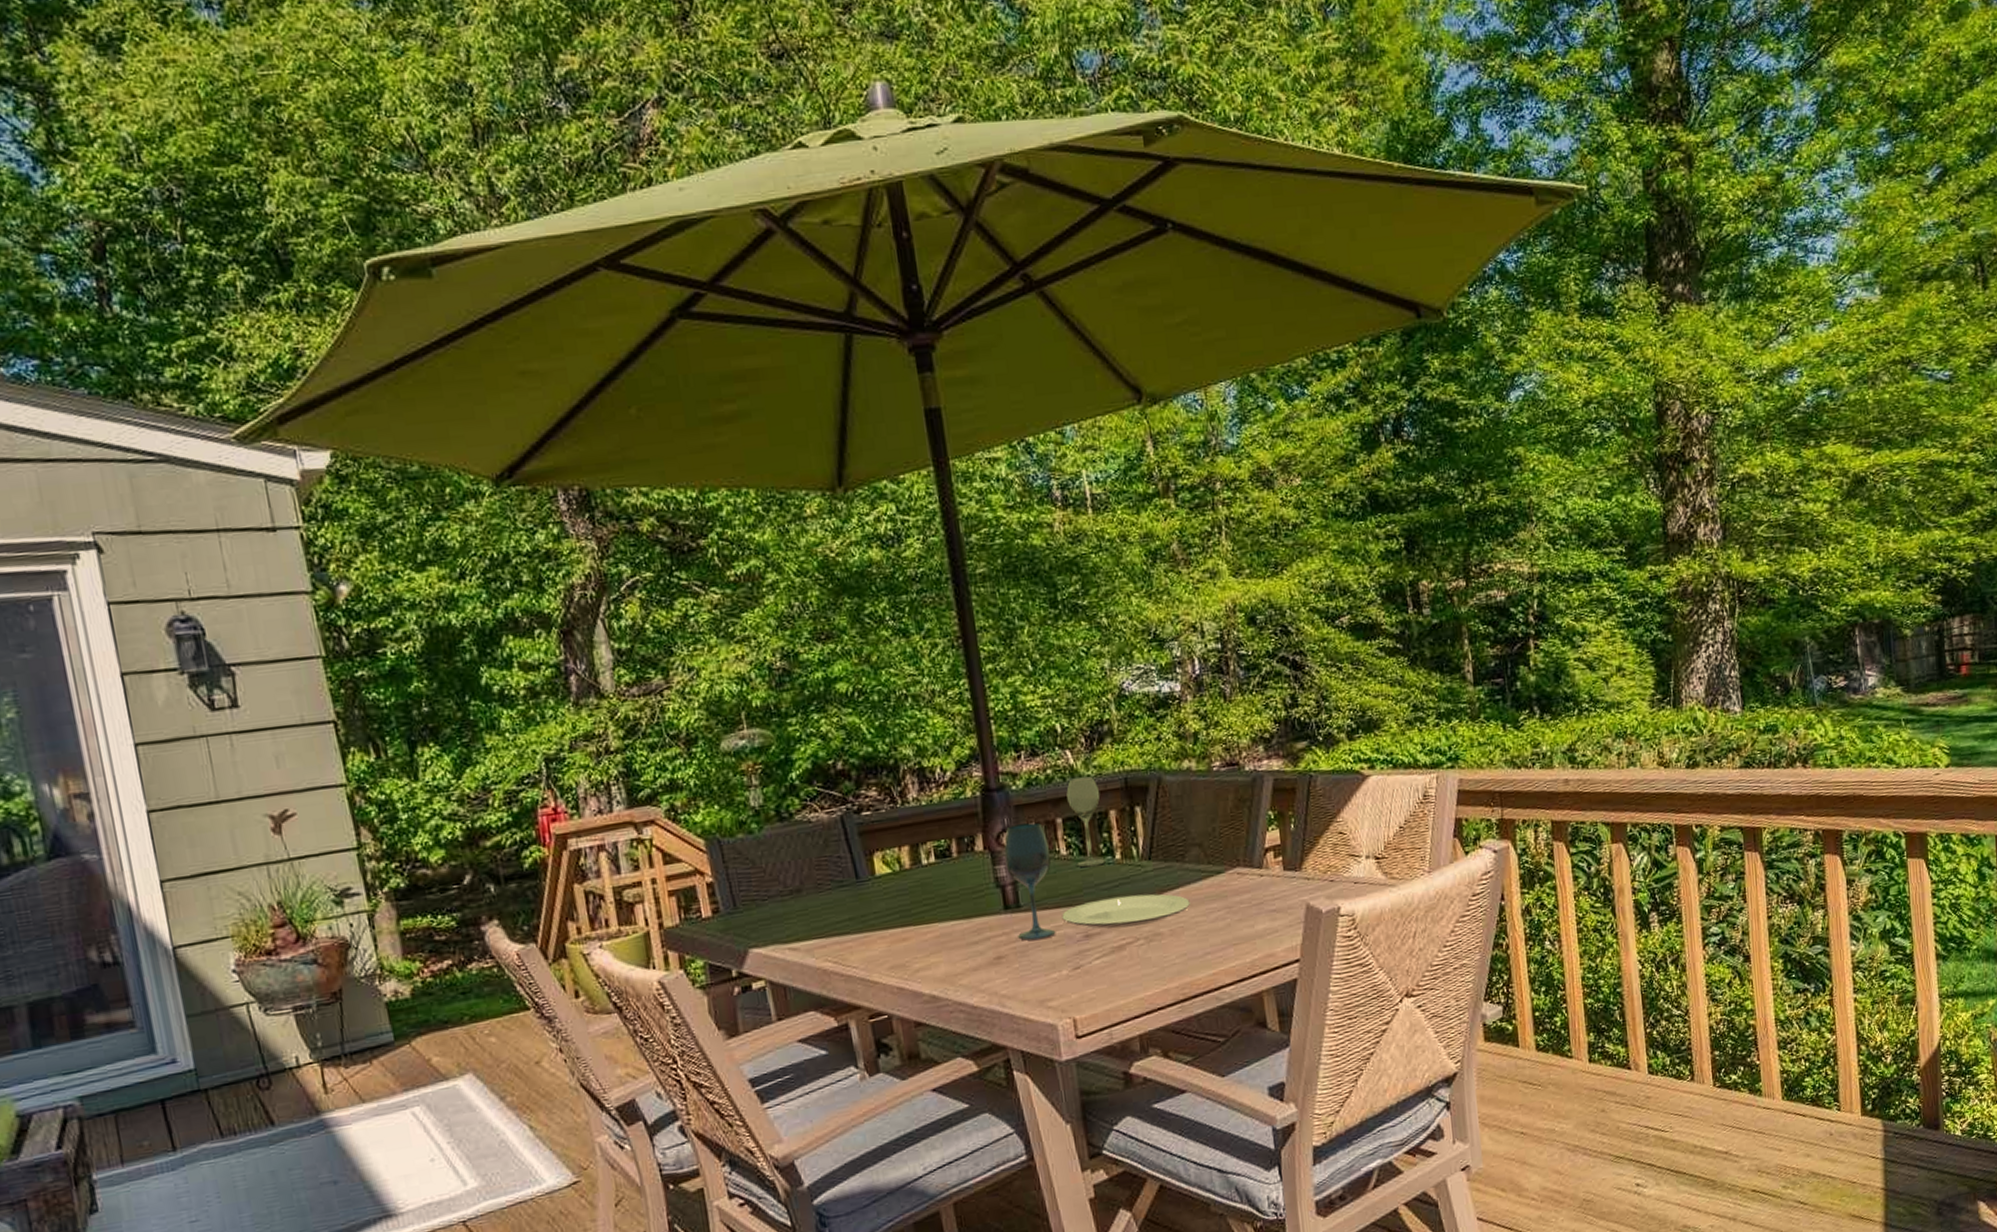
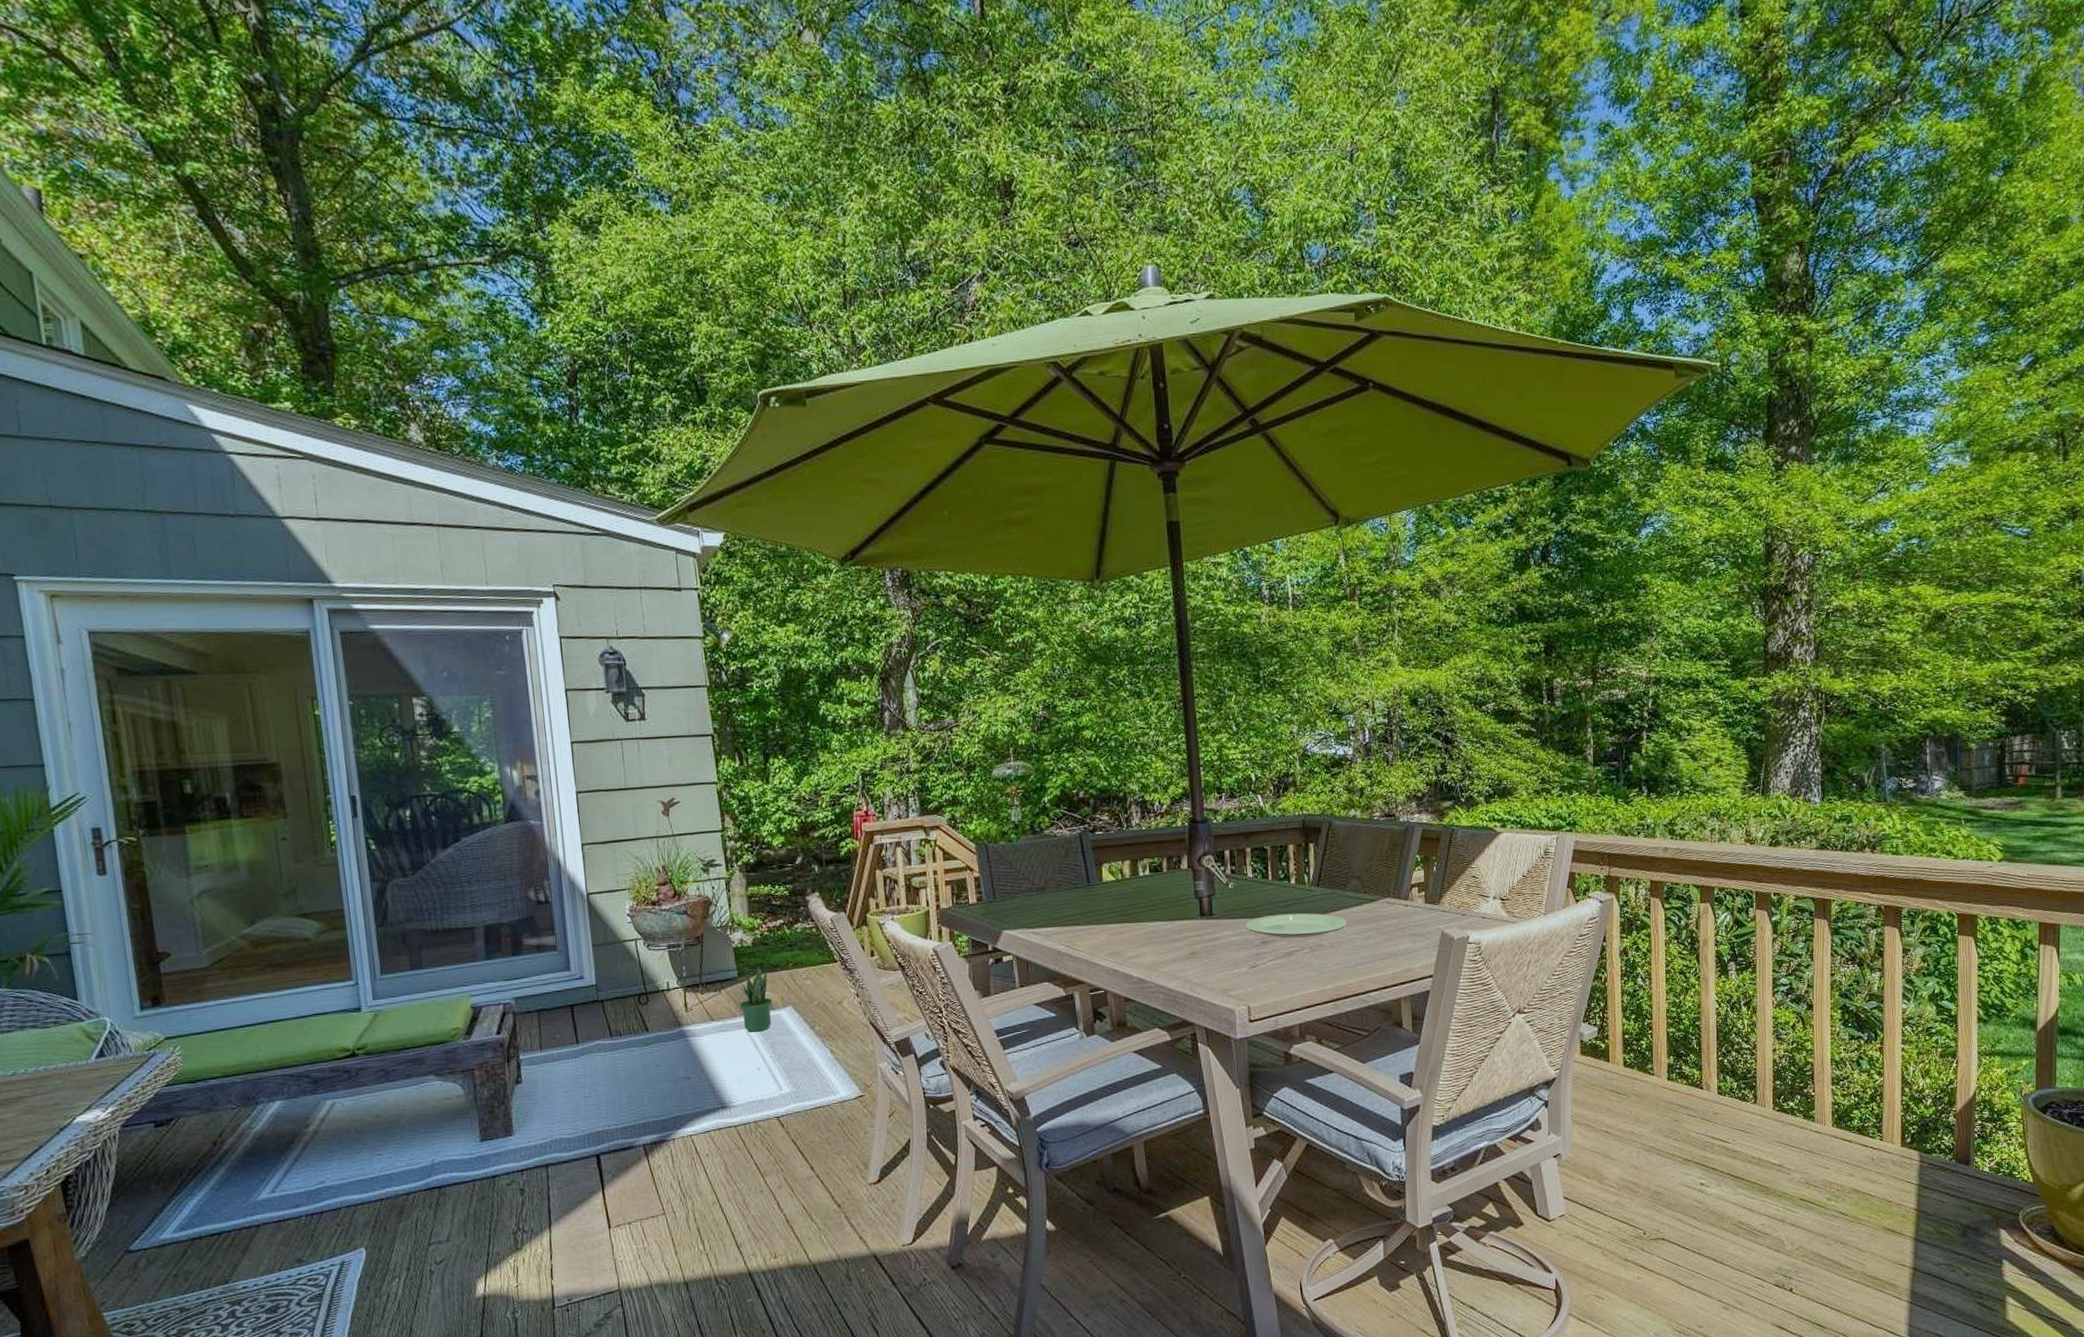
planter: none [397,1023,447,1113] -> present [739,965,773,1032]
wineglass: present [1004,822,1056,941] -> none [1203,850,1240,943]
wineglass: present [1066,776,1106,868] -> none [1256,817,1283,889]

